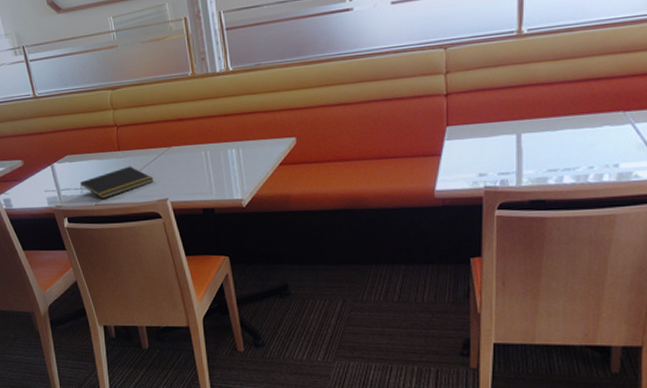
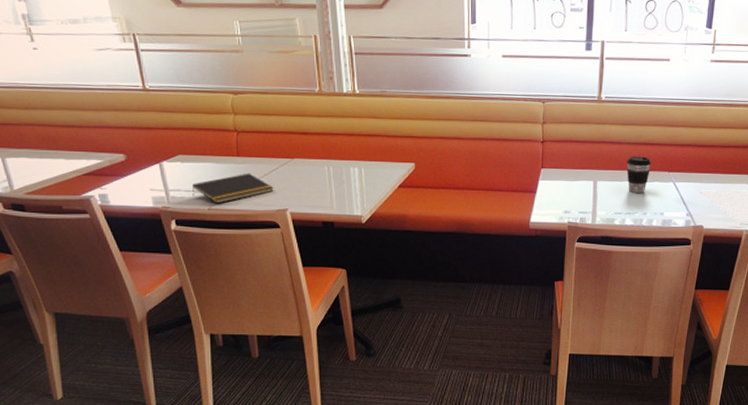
coffee cup: none [562,95,598,143] -> present [626,156,652,193]

